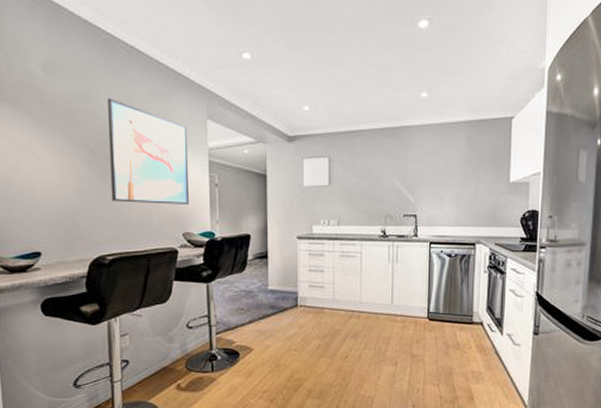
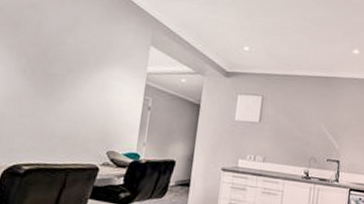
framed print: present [107,97,189,204] -> none [39,12,130,124]

